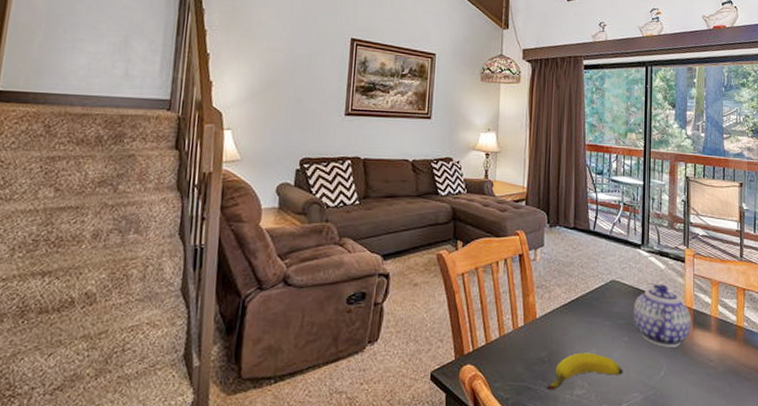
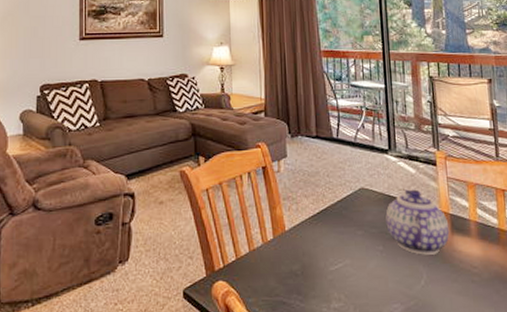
banana: present [547,352,623,391] -> none [302,263,381,305]

